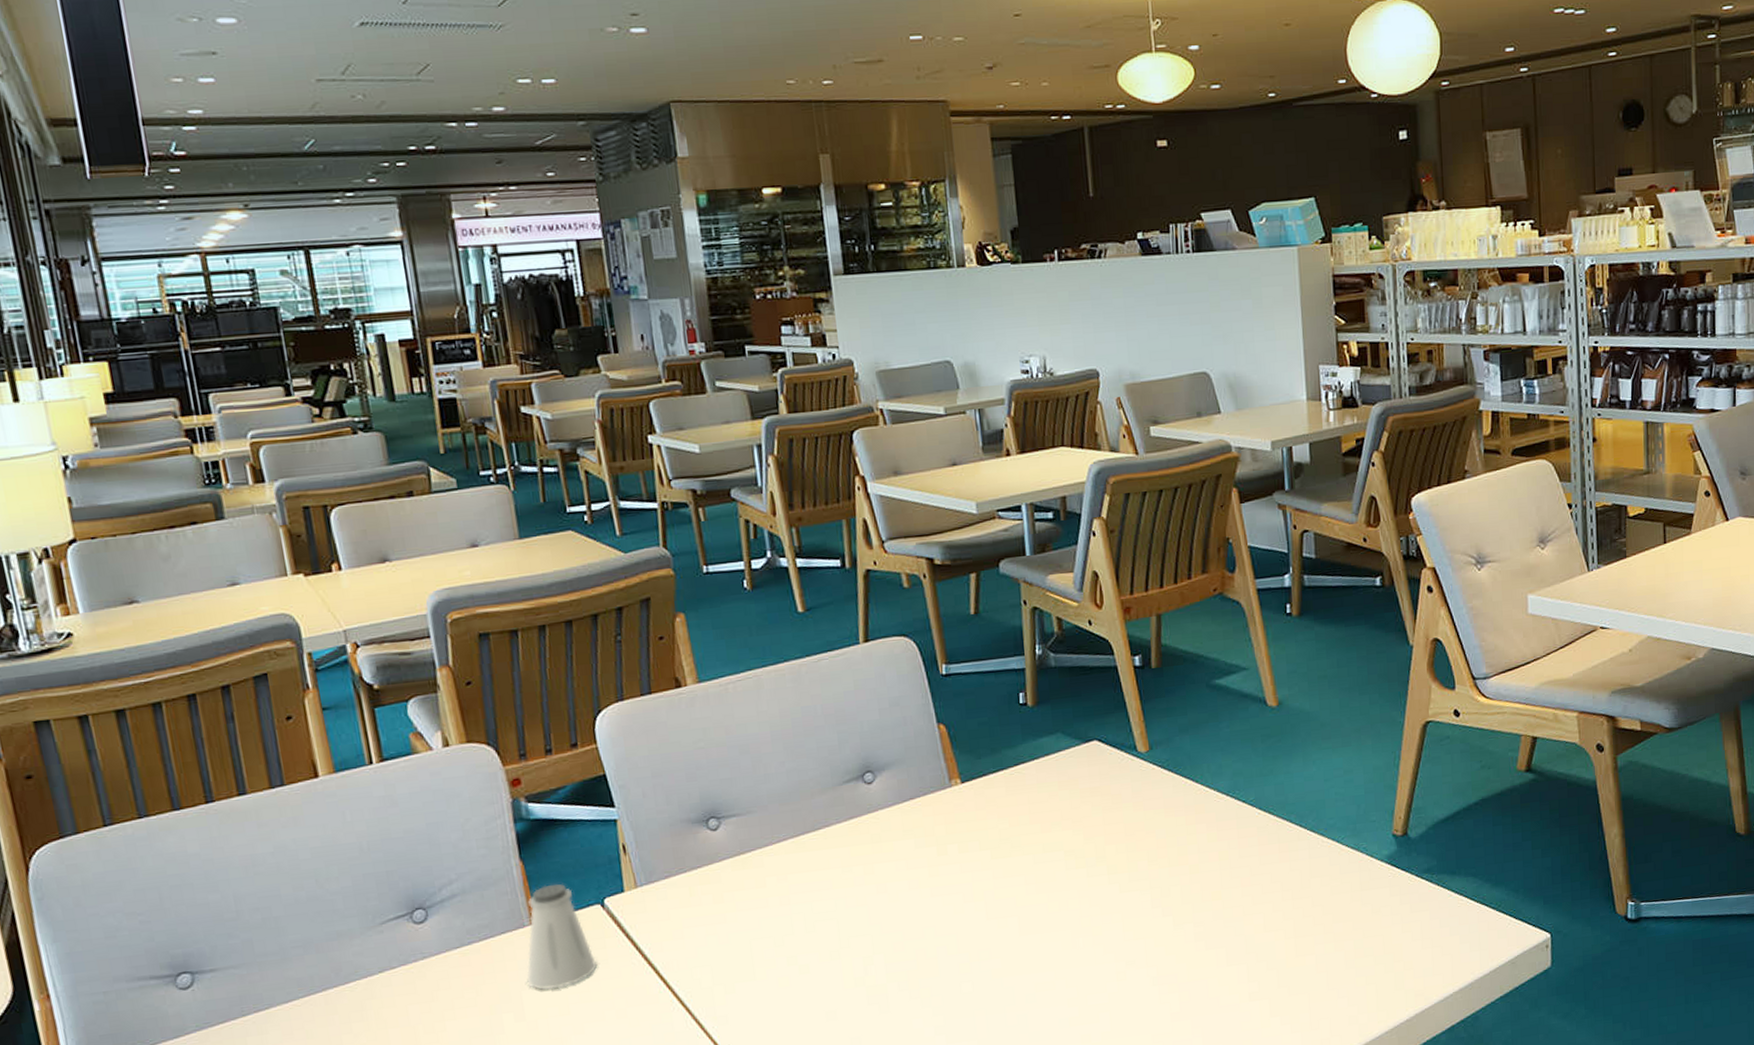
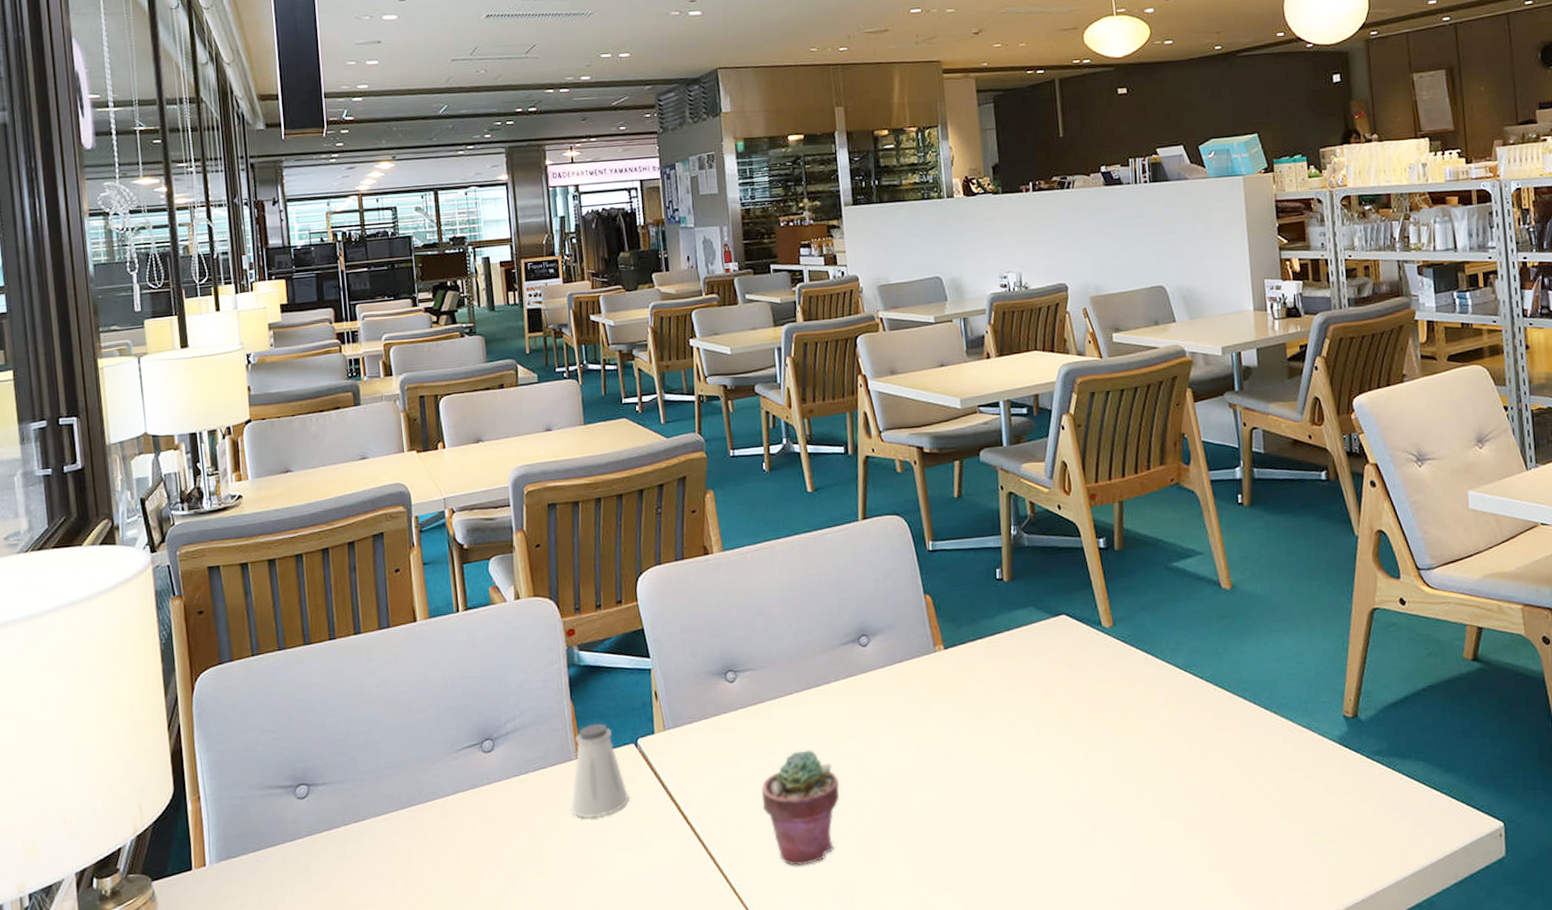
potted succulent: none [754,900,845,1026] -> present [761,750,840,866]

